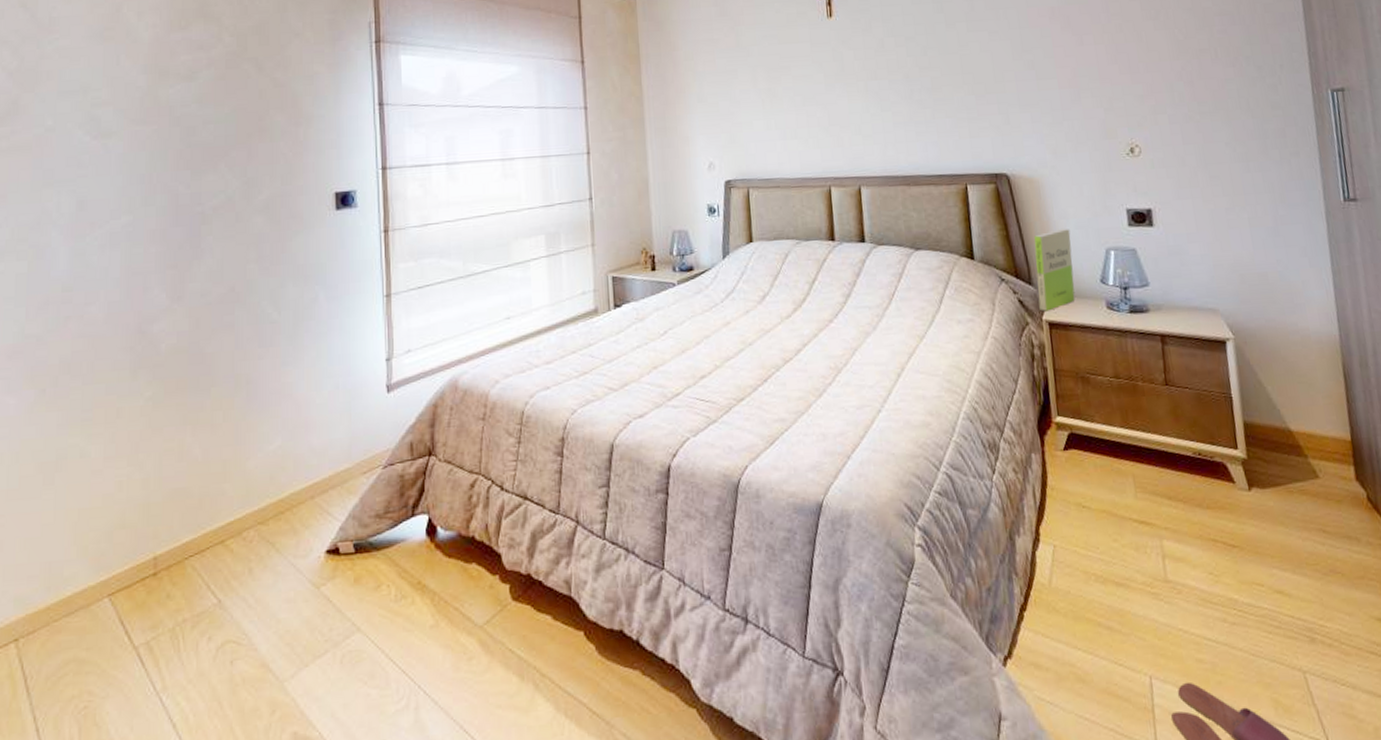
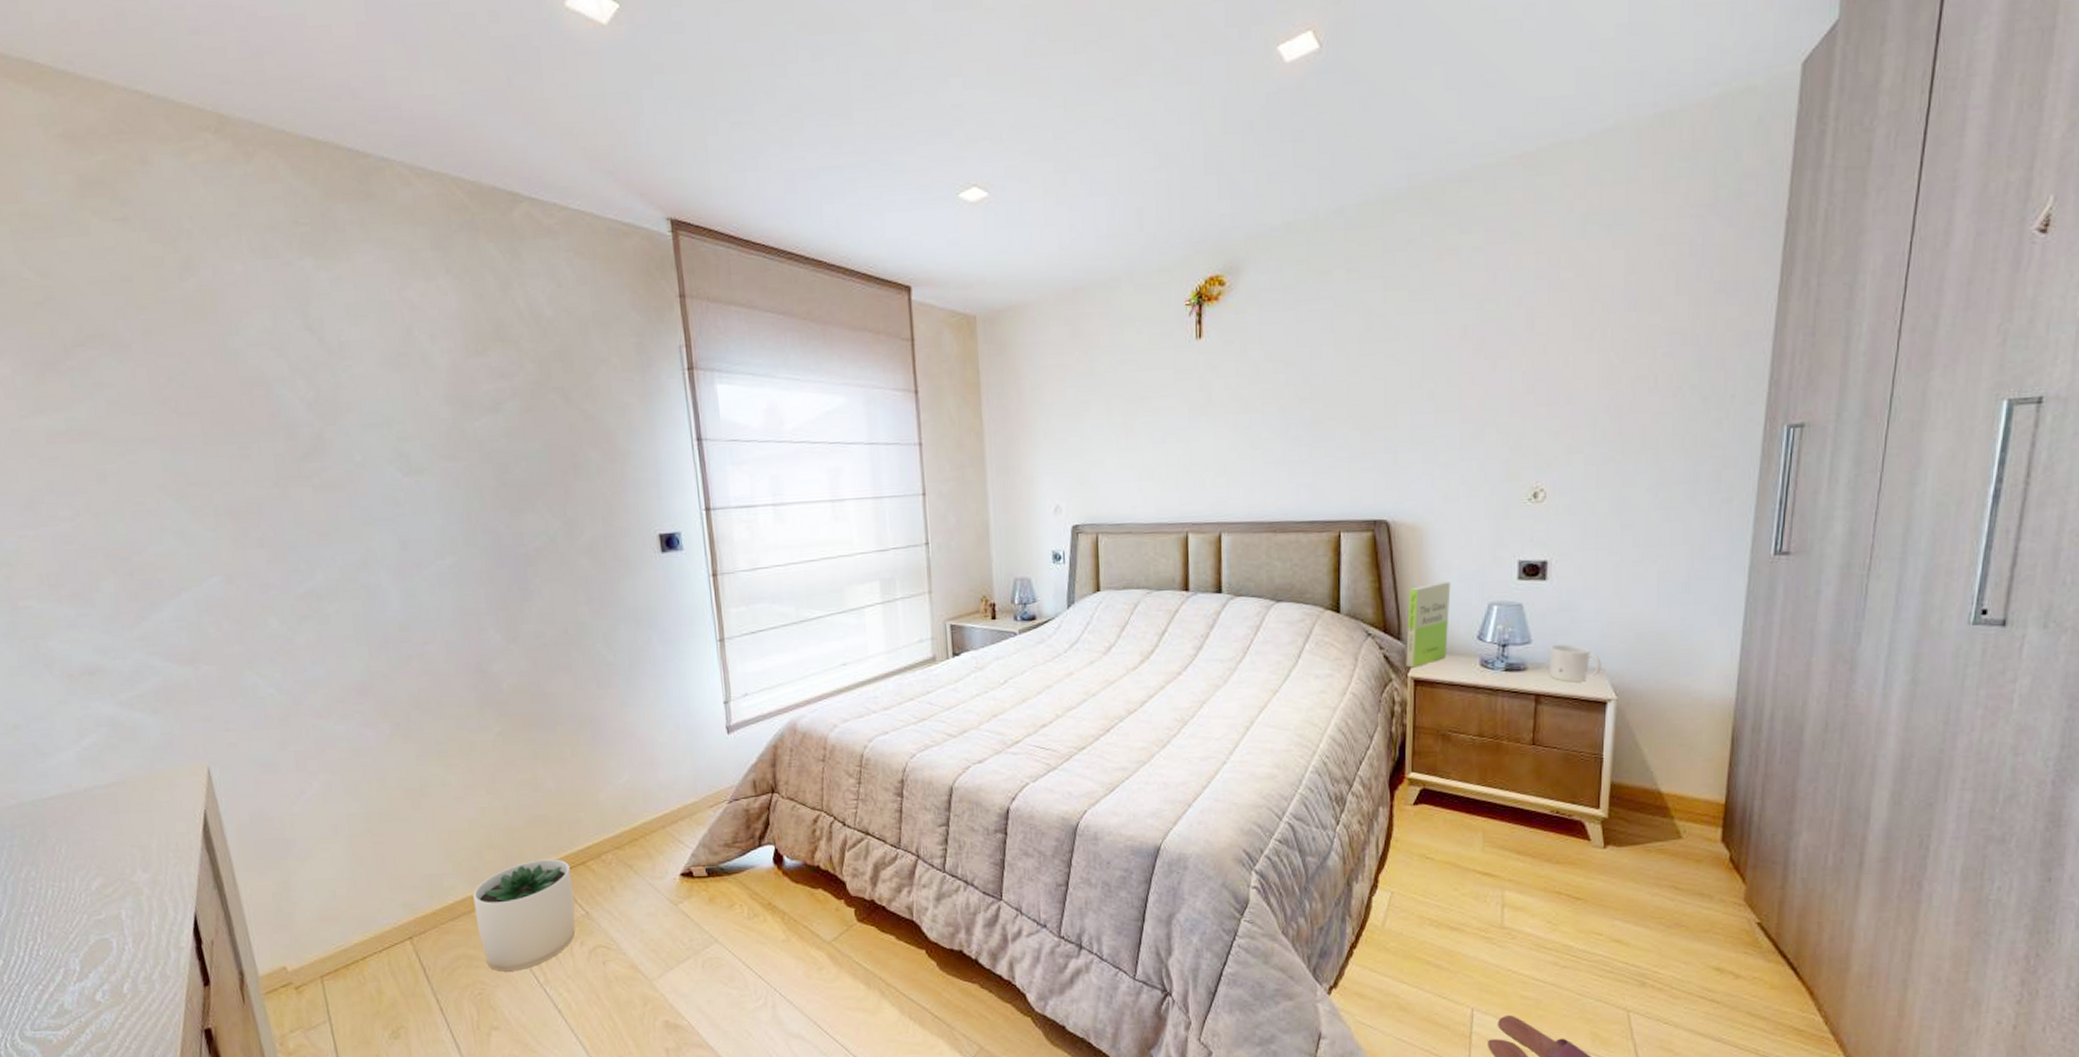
planter: none [94,538,208,678] -> present [473,859,576,972]
mug: none [1165,285,1216,323] -> present [1548,643,1602,683]

